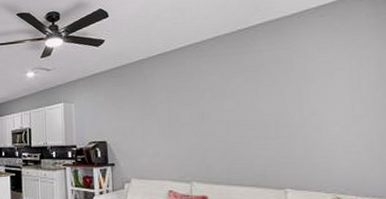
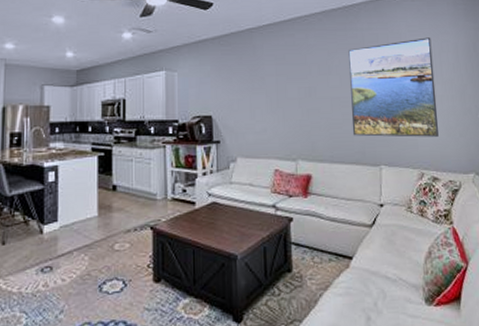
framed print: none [245,53,358,160] -> present [348,37,439,137]

